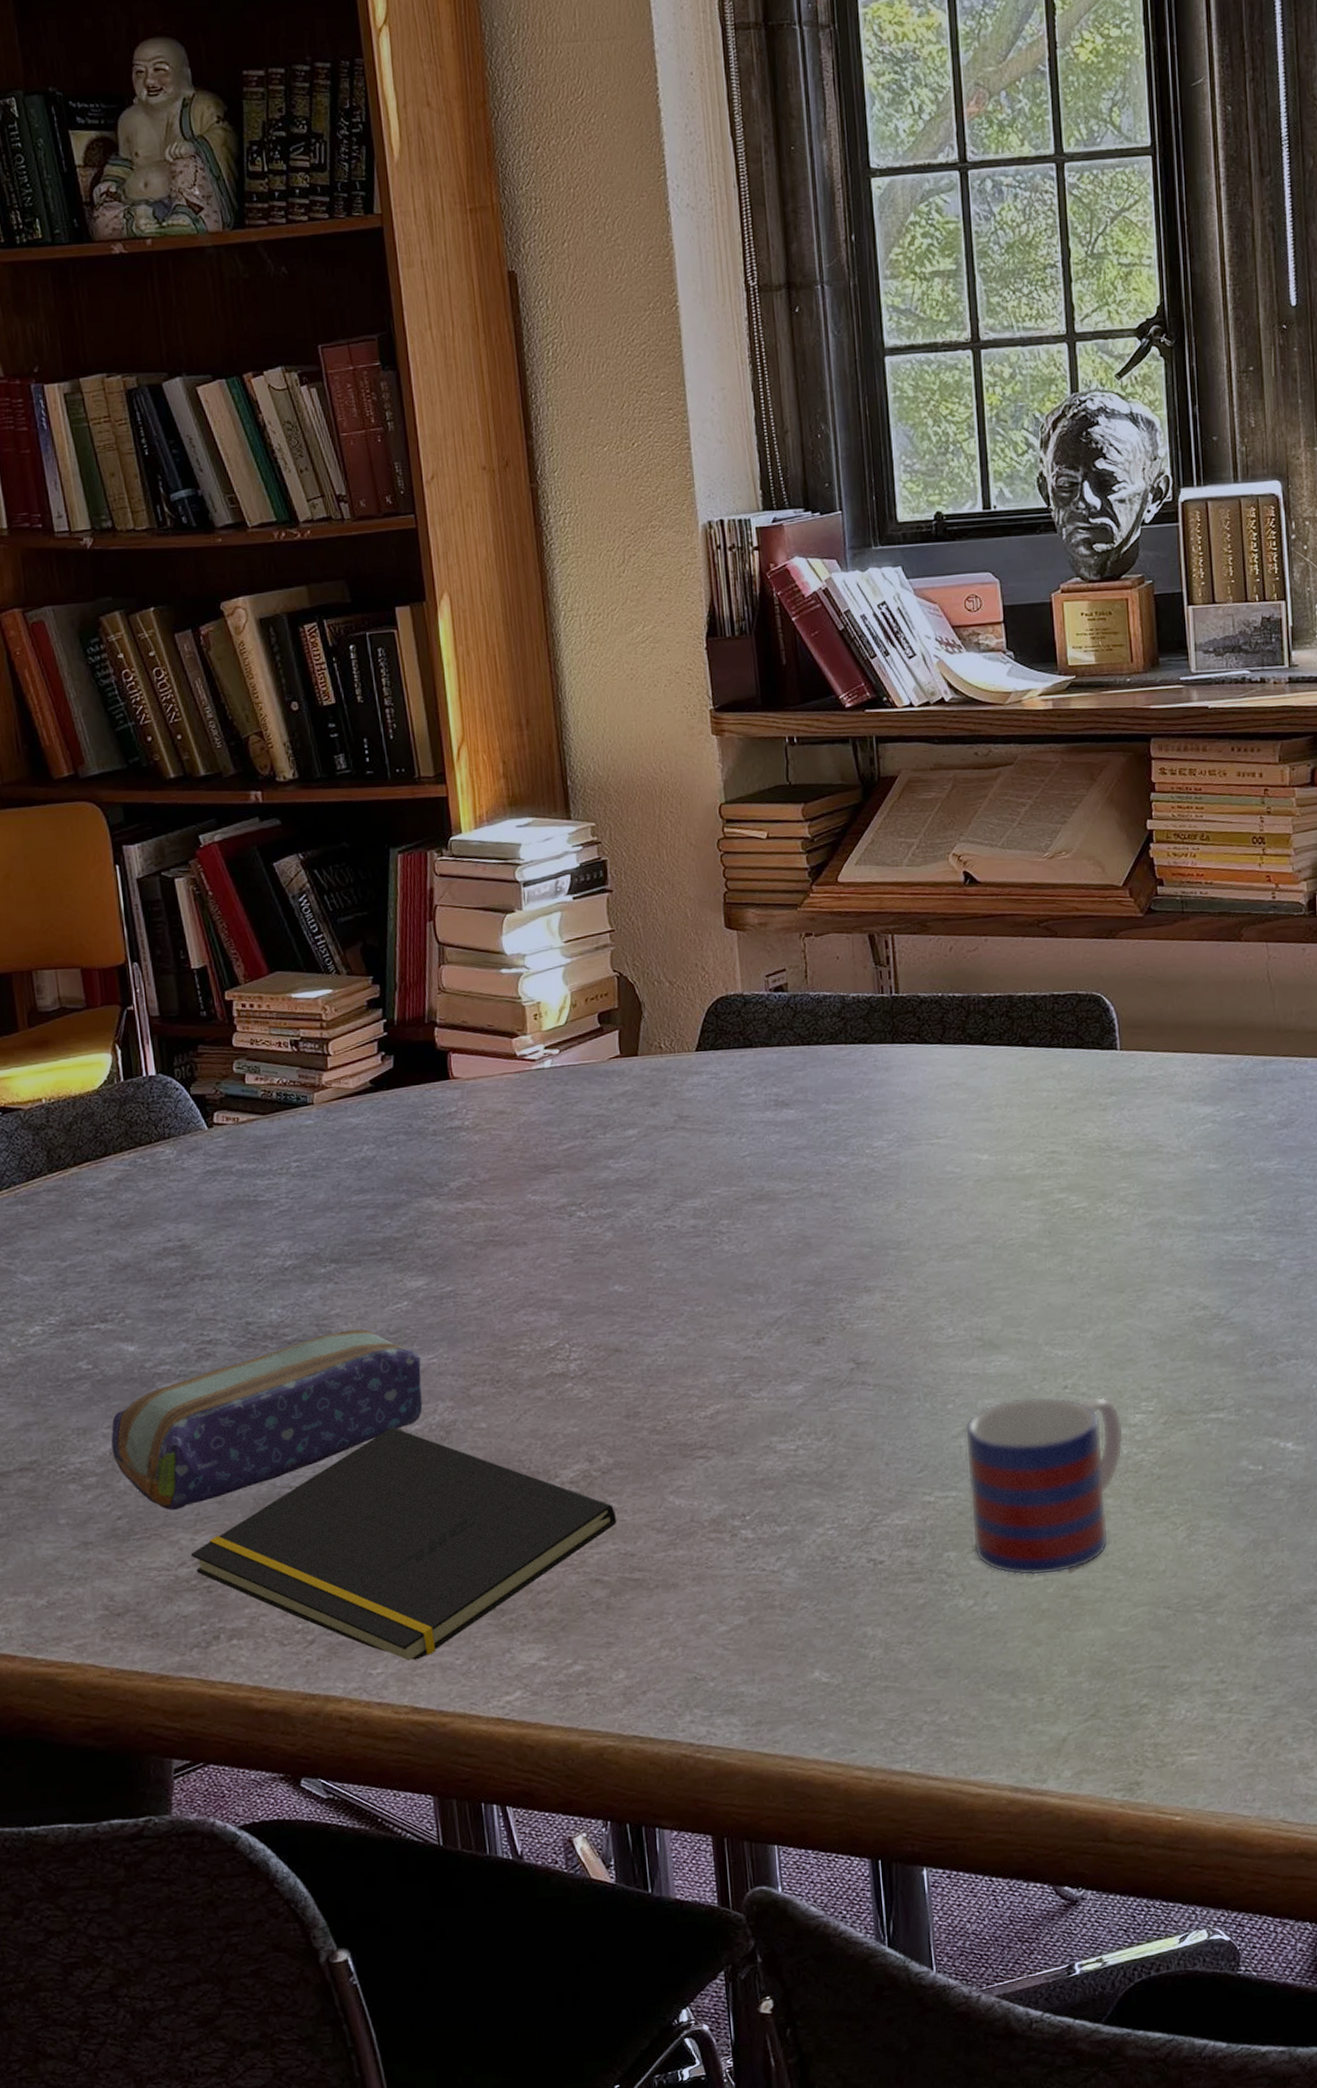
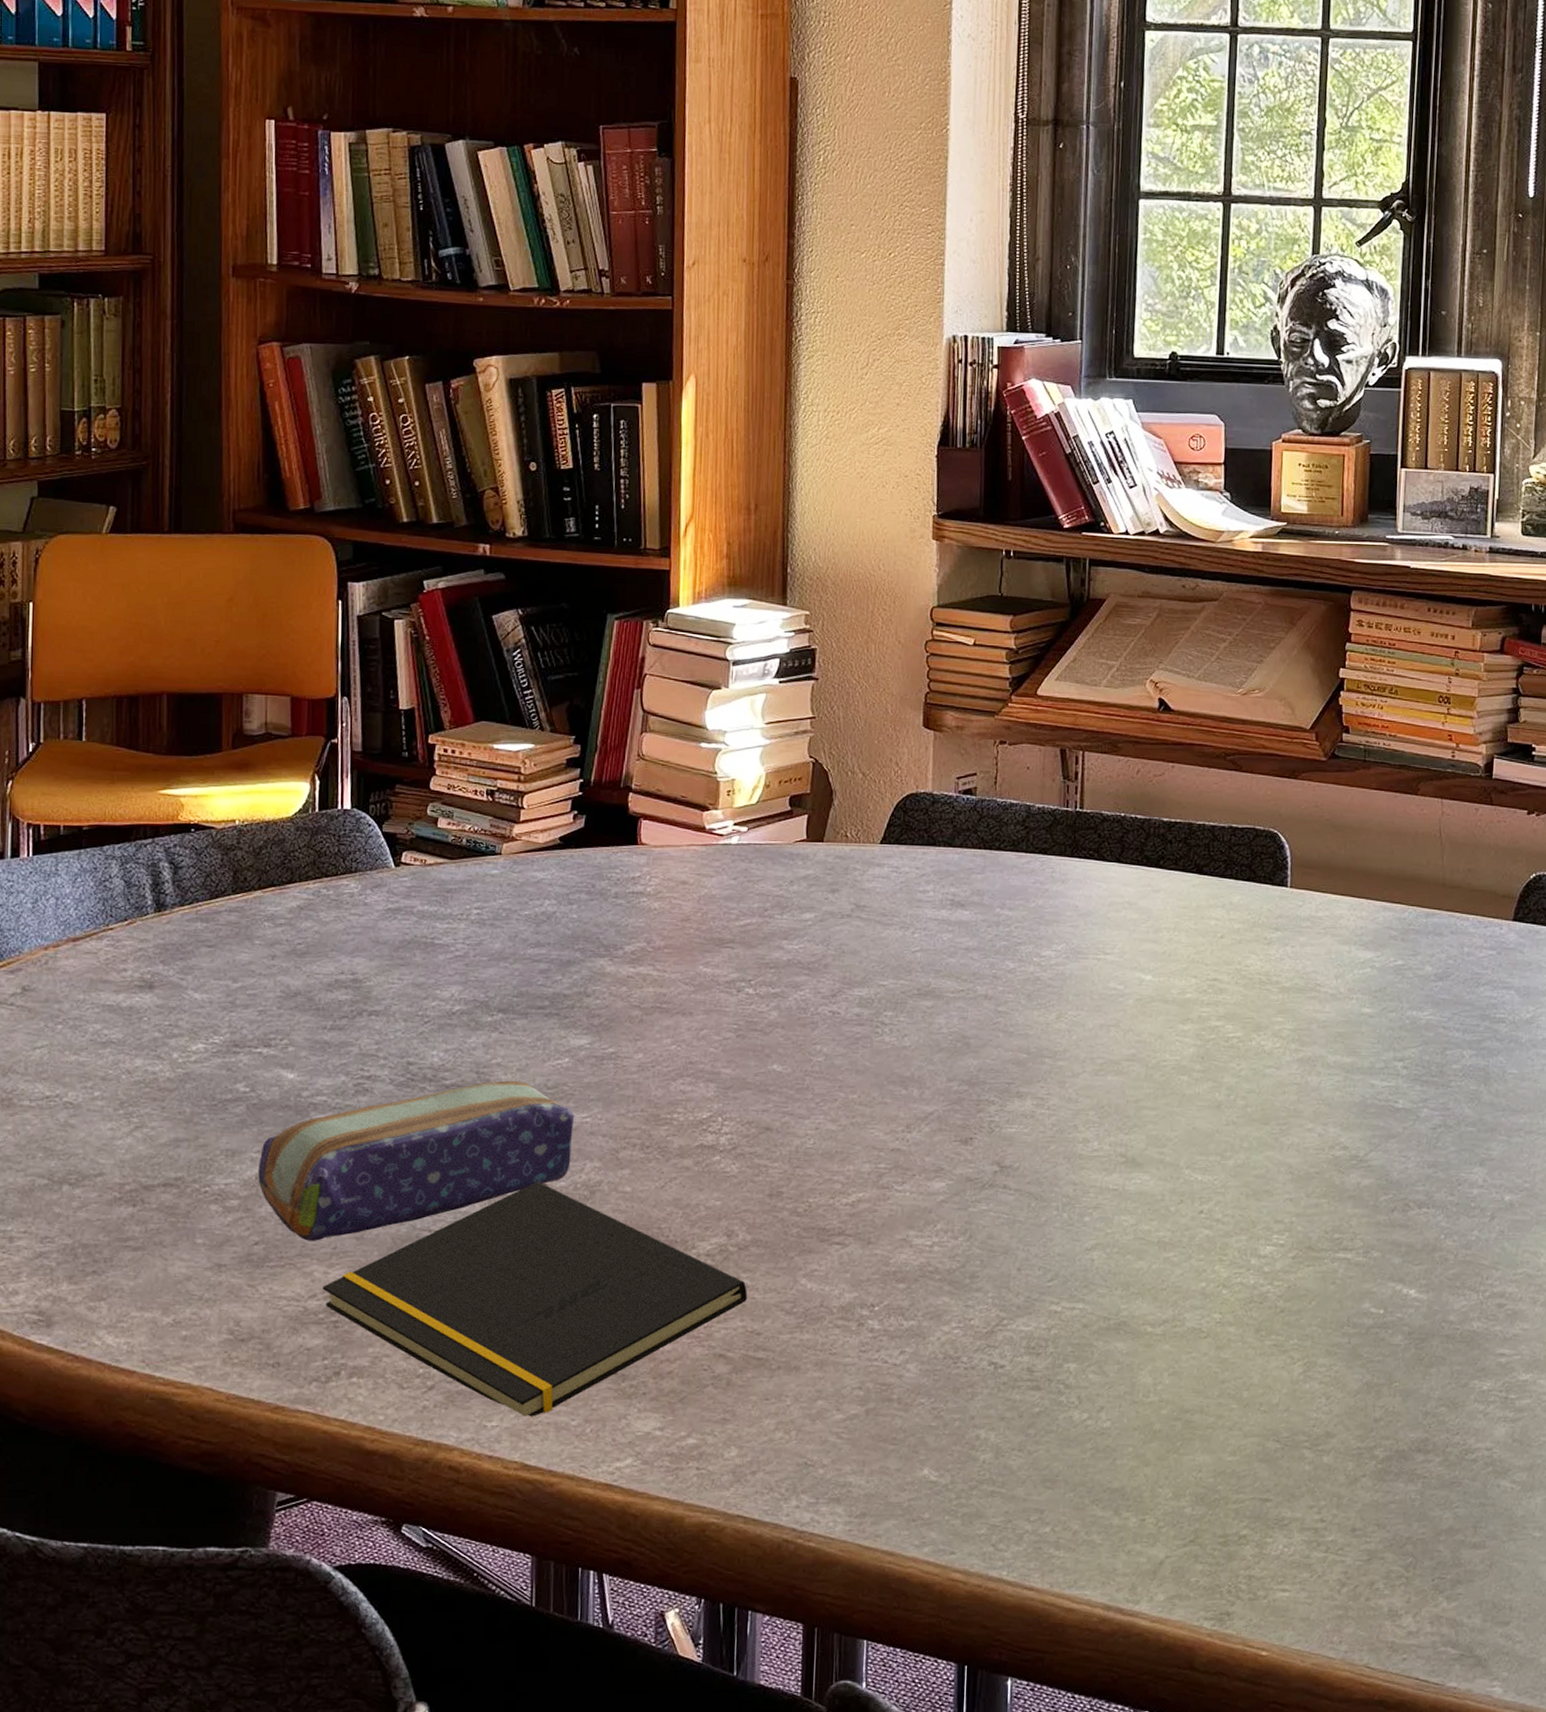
mug: present [964,1396,1124,1576] -> none [1093,1218,1254,1396]

